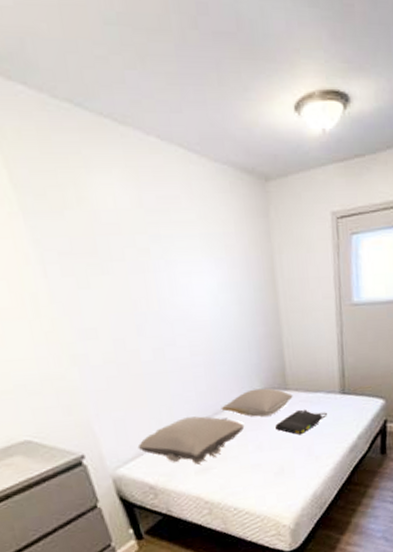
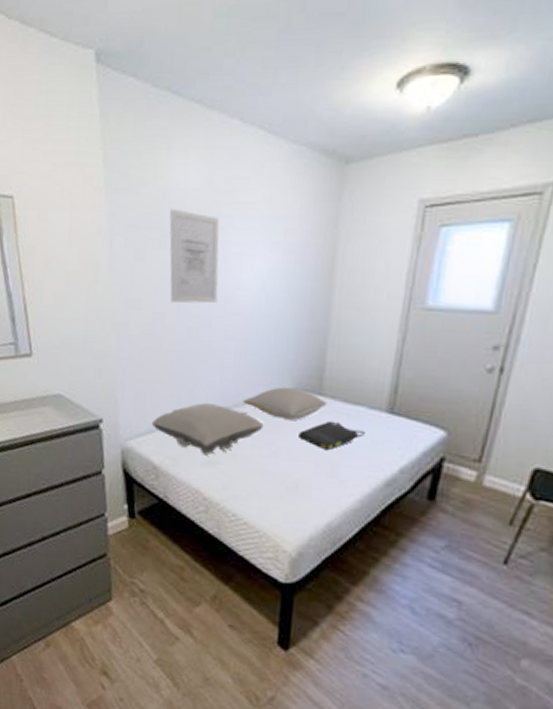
wall art: none [105,231,176,328] -> present [169,208,220,304]

